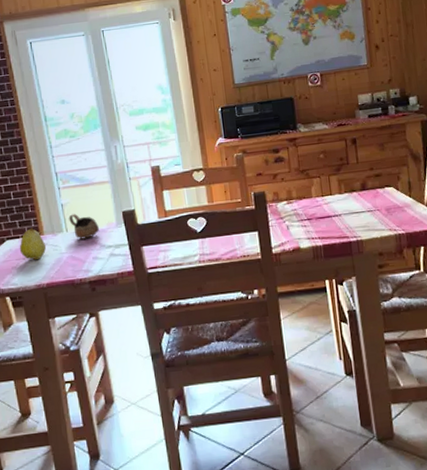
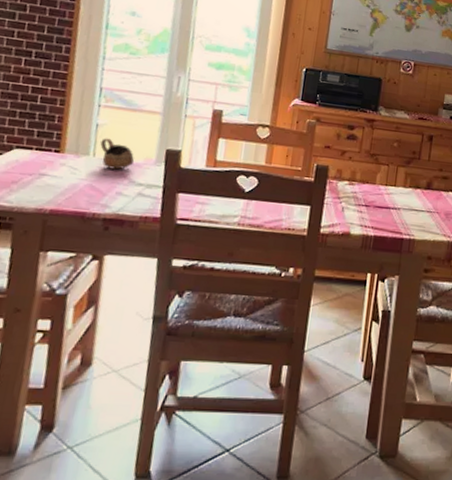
fruit: present [19,227,47,260] -> none [28,141,64,180]

